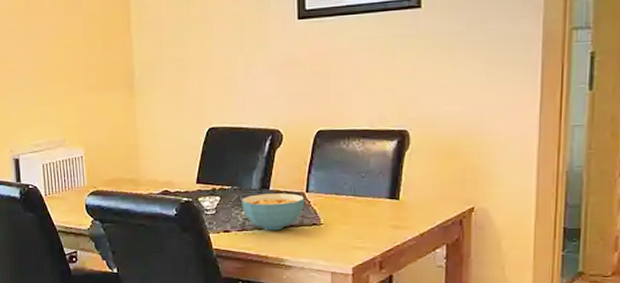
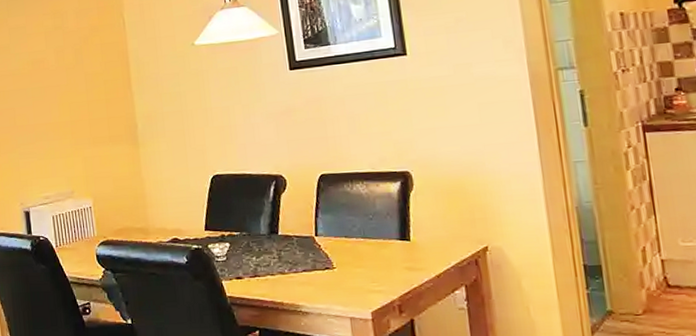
cereal bowl: present [242,193,305,231] -> none [251,237,315,276]

